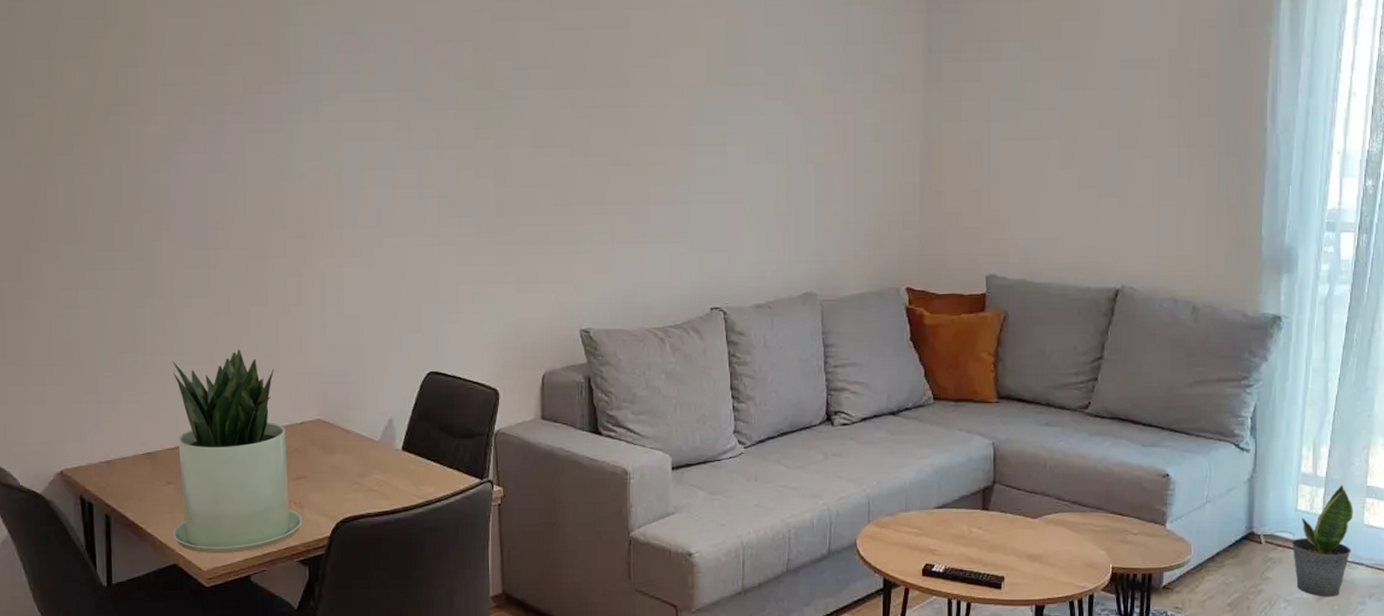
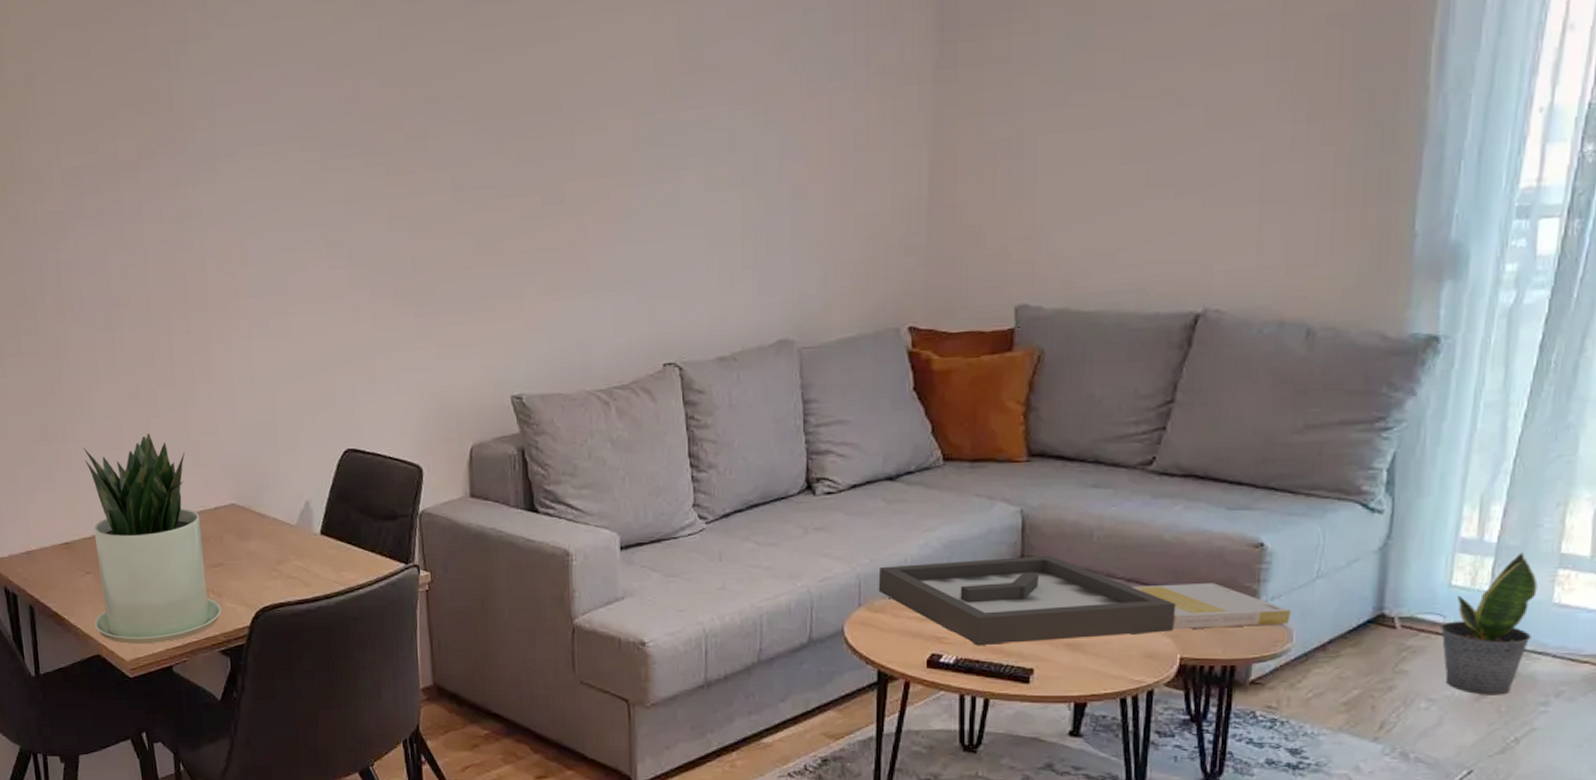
decorative tray: none [884,481,1108,556] -> present [878,555,1176,645]
book: none [1076,506,1190,544] -> present [1132,583,1291,630]

